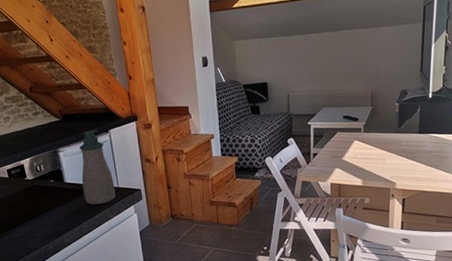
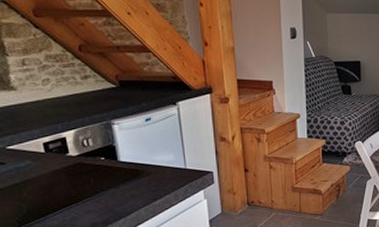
soap bottle: present [79,129,116,205] -> none [139,100,182,189]

